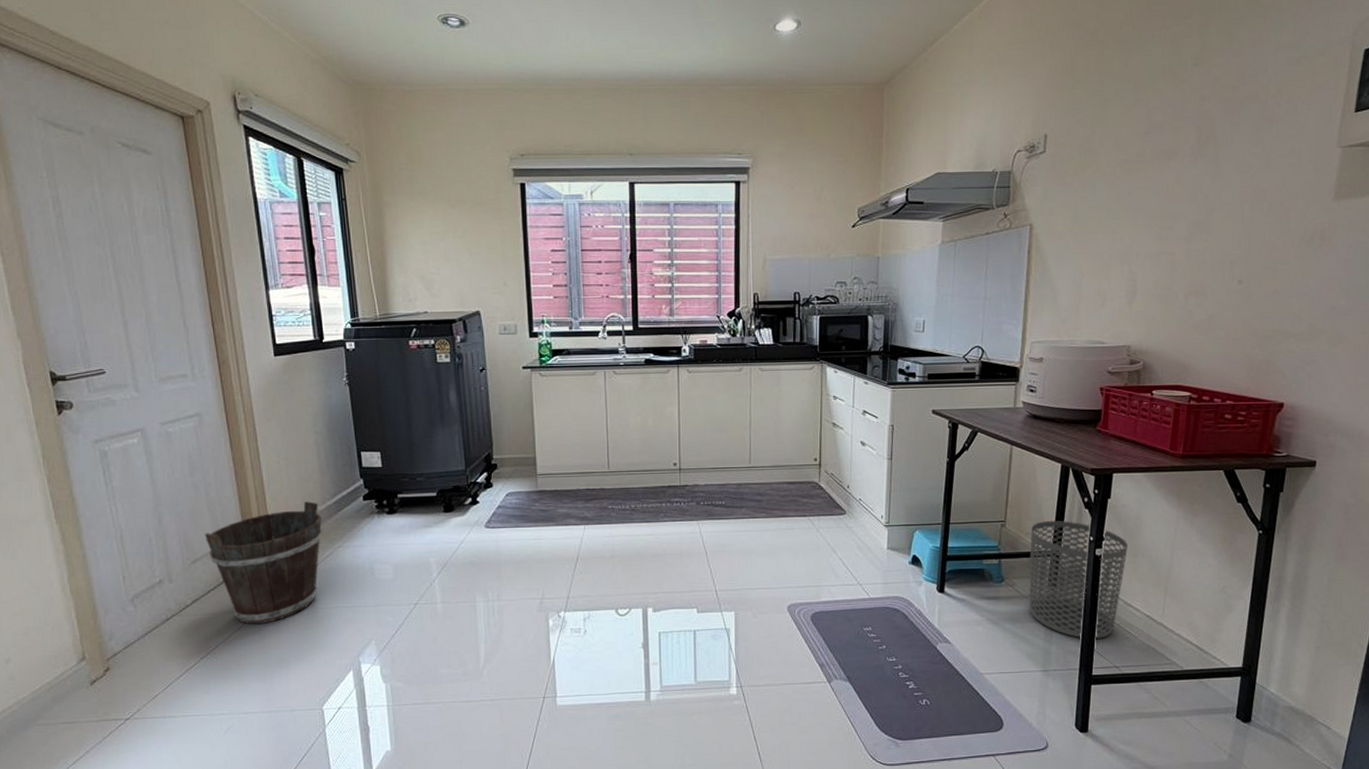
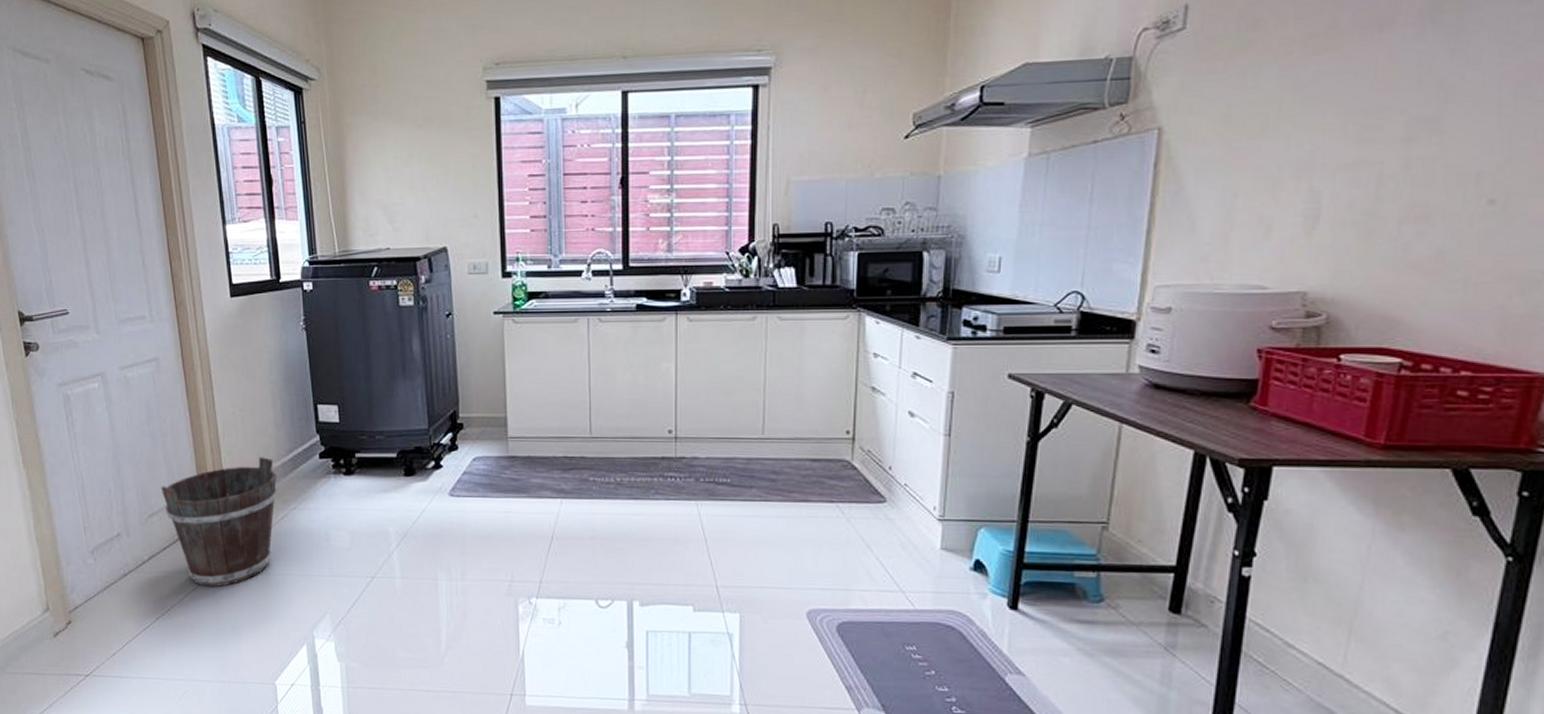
waste bin: present [1029,521,1128,639] -> none [1139,526,1292,688]

